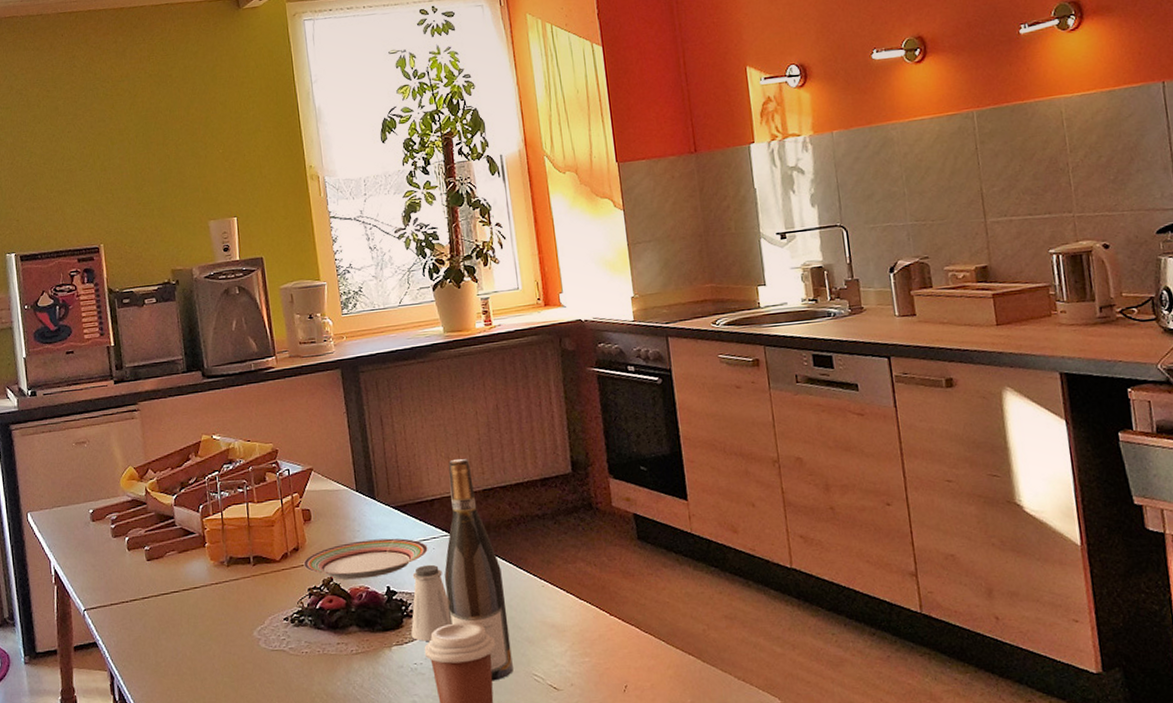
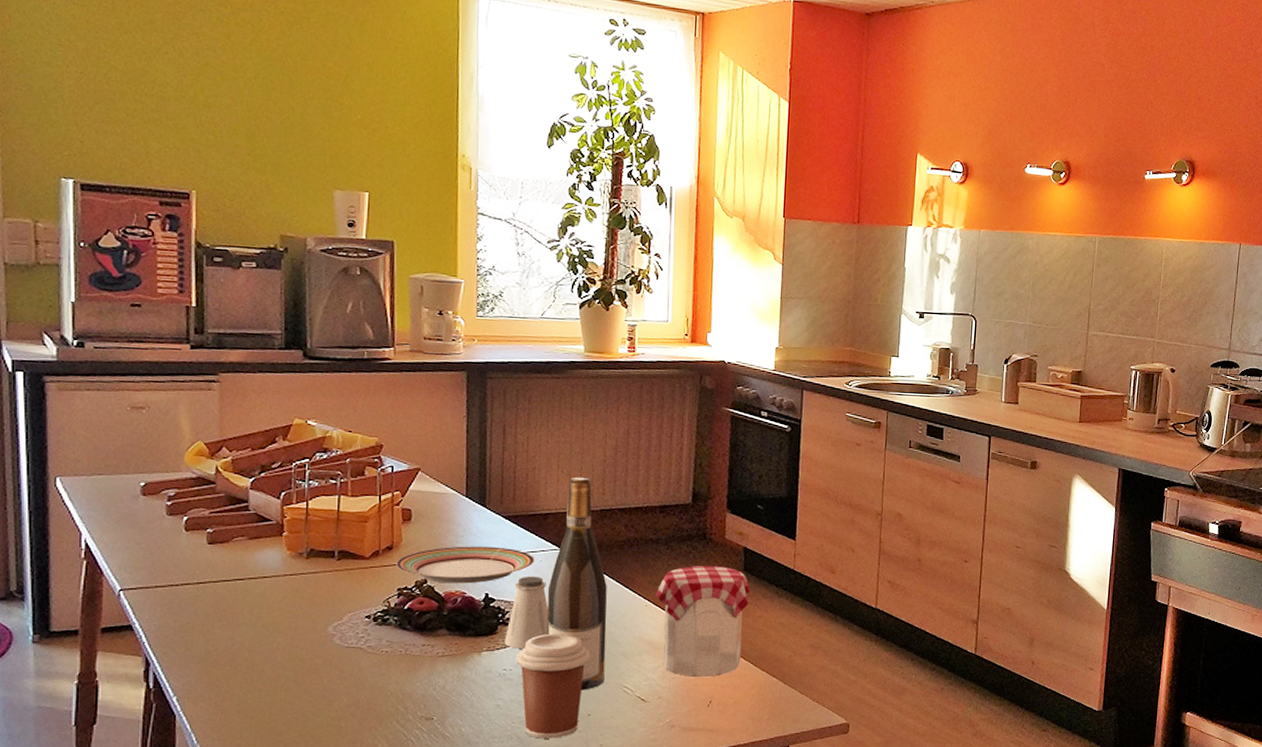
jam jar: none [550,537,651,661] -> present [656,566,751,678]

